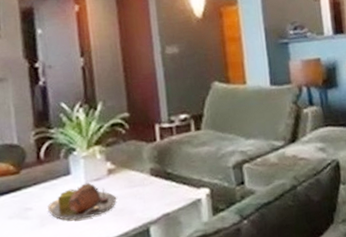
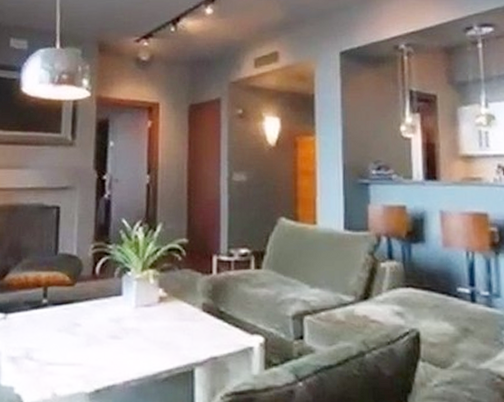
serving tray: present [47,182,117,220] -> none [94,307,165,345]

